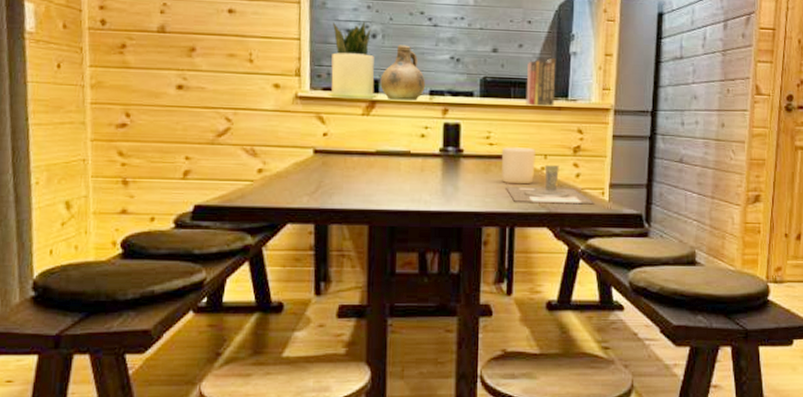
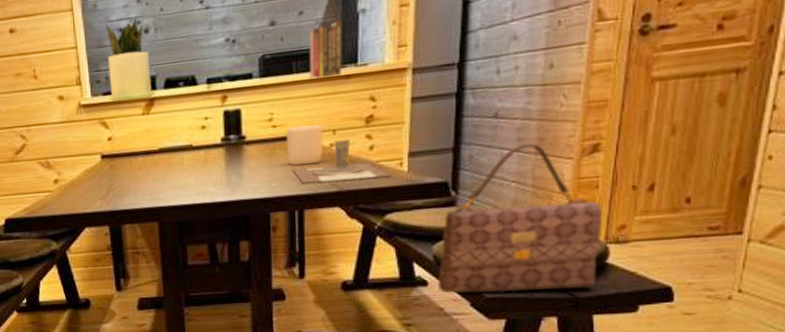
ceramic jug: present [380,45,426,100] -> none [156,34,203,95]
handbag: none [633,189,763,321] -> present [439,144,602,294]

